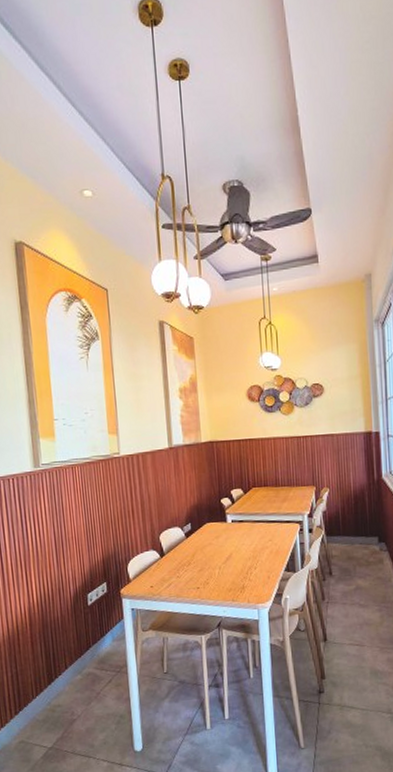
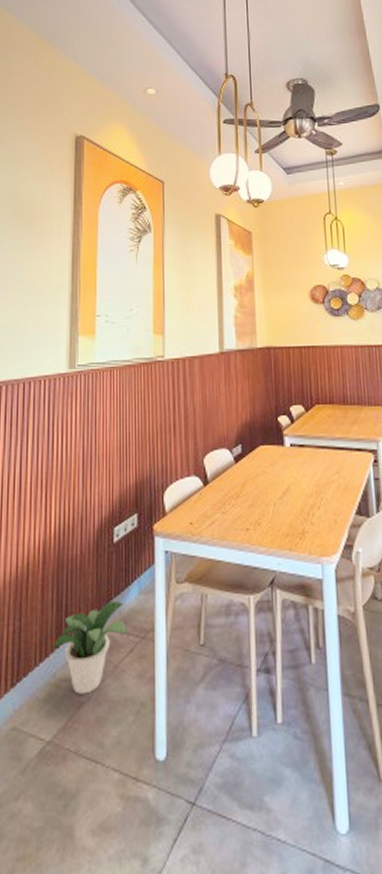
potted plant: none [46,647,105,715] -> present [53,600,127,694]

